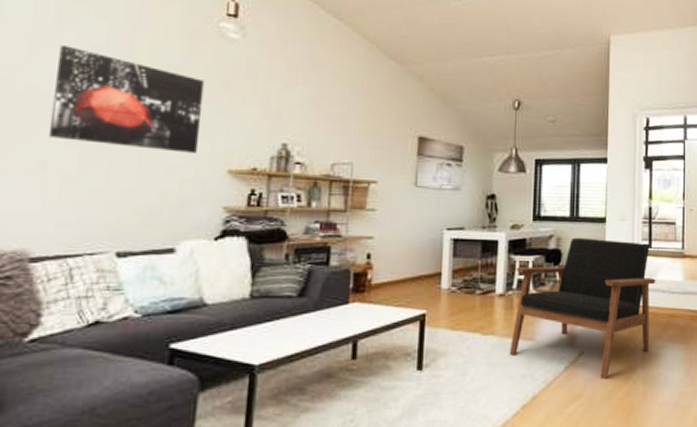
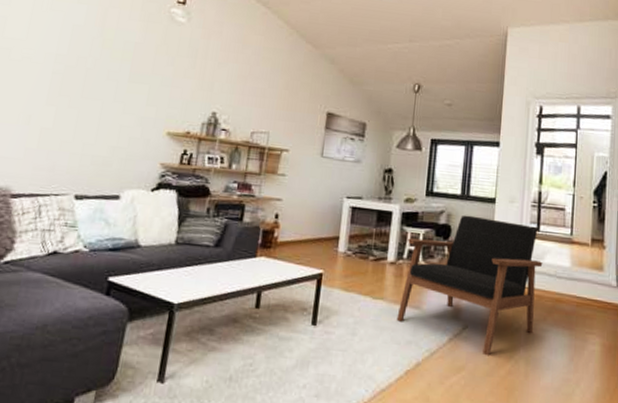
wall art: present [48,45,205,153] -> none [34,24,156,116]

